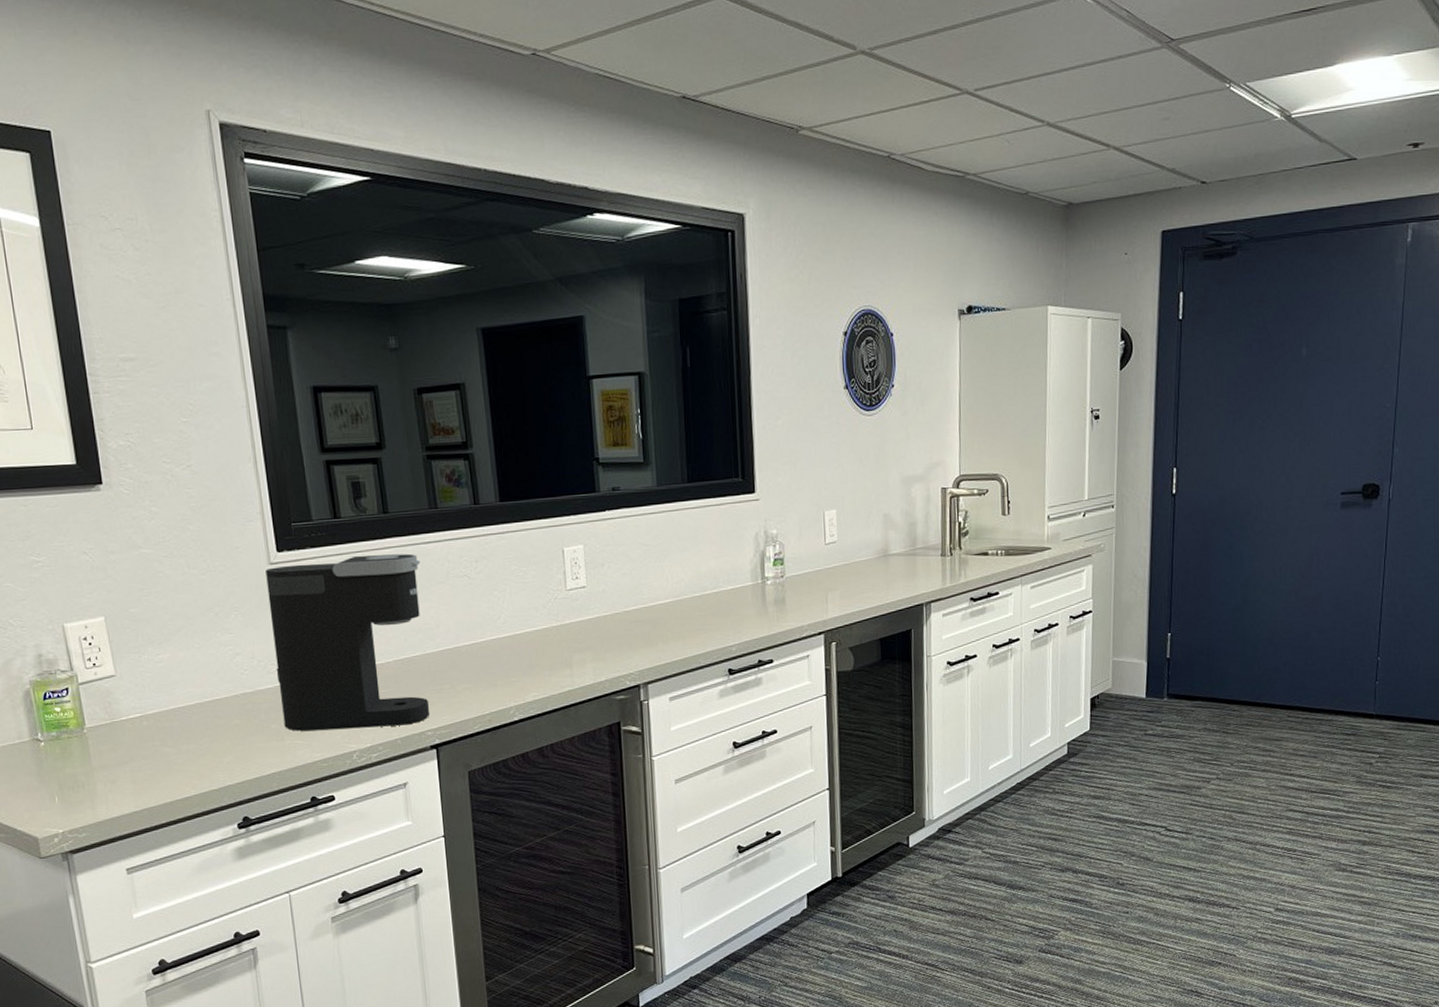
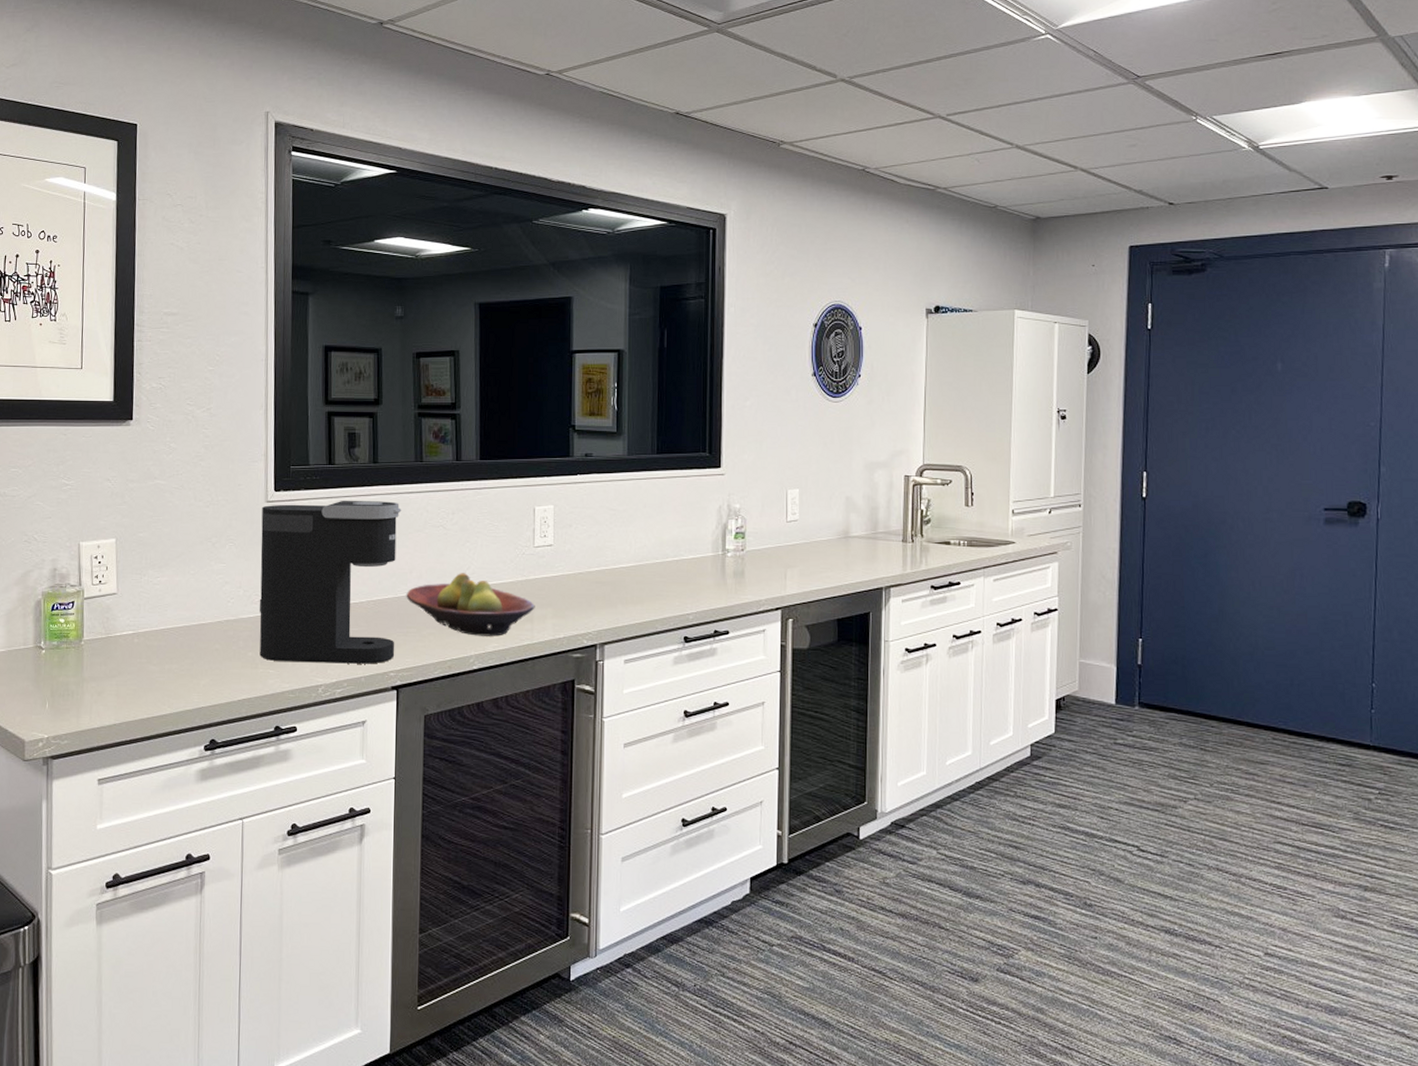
fruit bowl: none [435,623,573,687] -> present [406,573,535,637]

